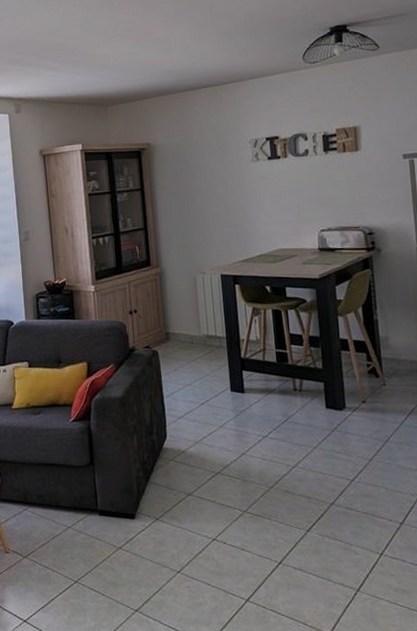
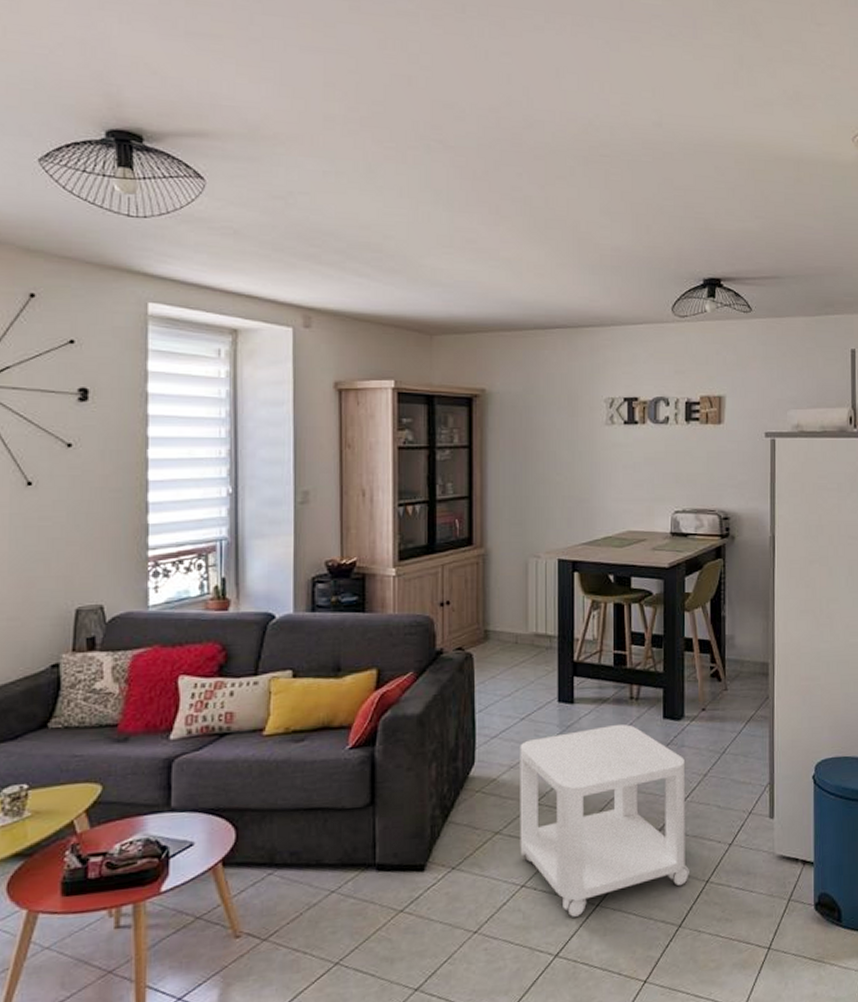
side table: none [202,411,363,570] -> present [520,724,689,917]

